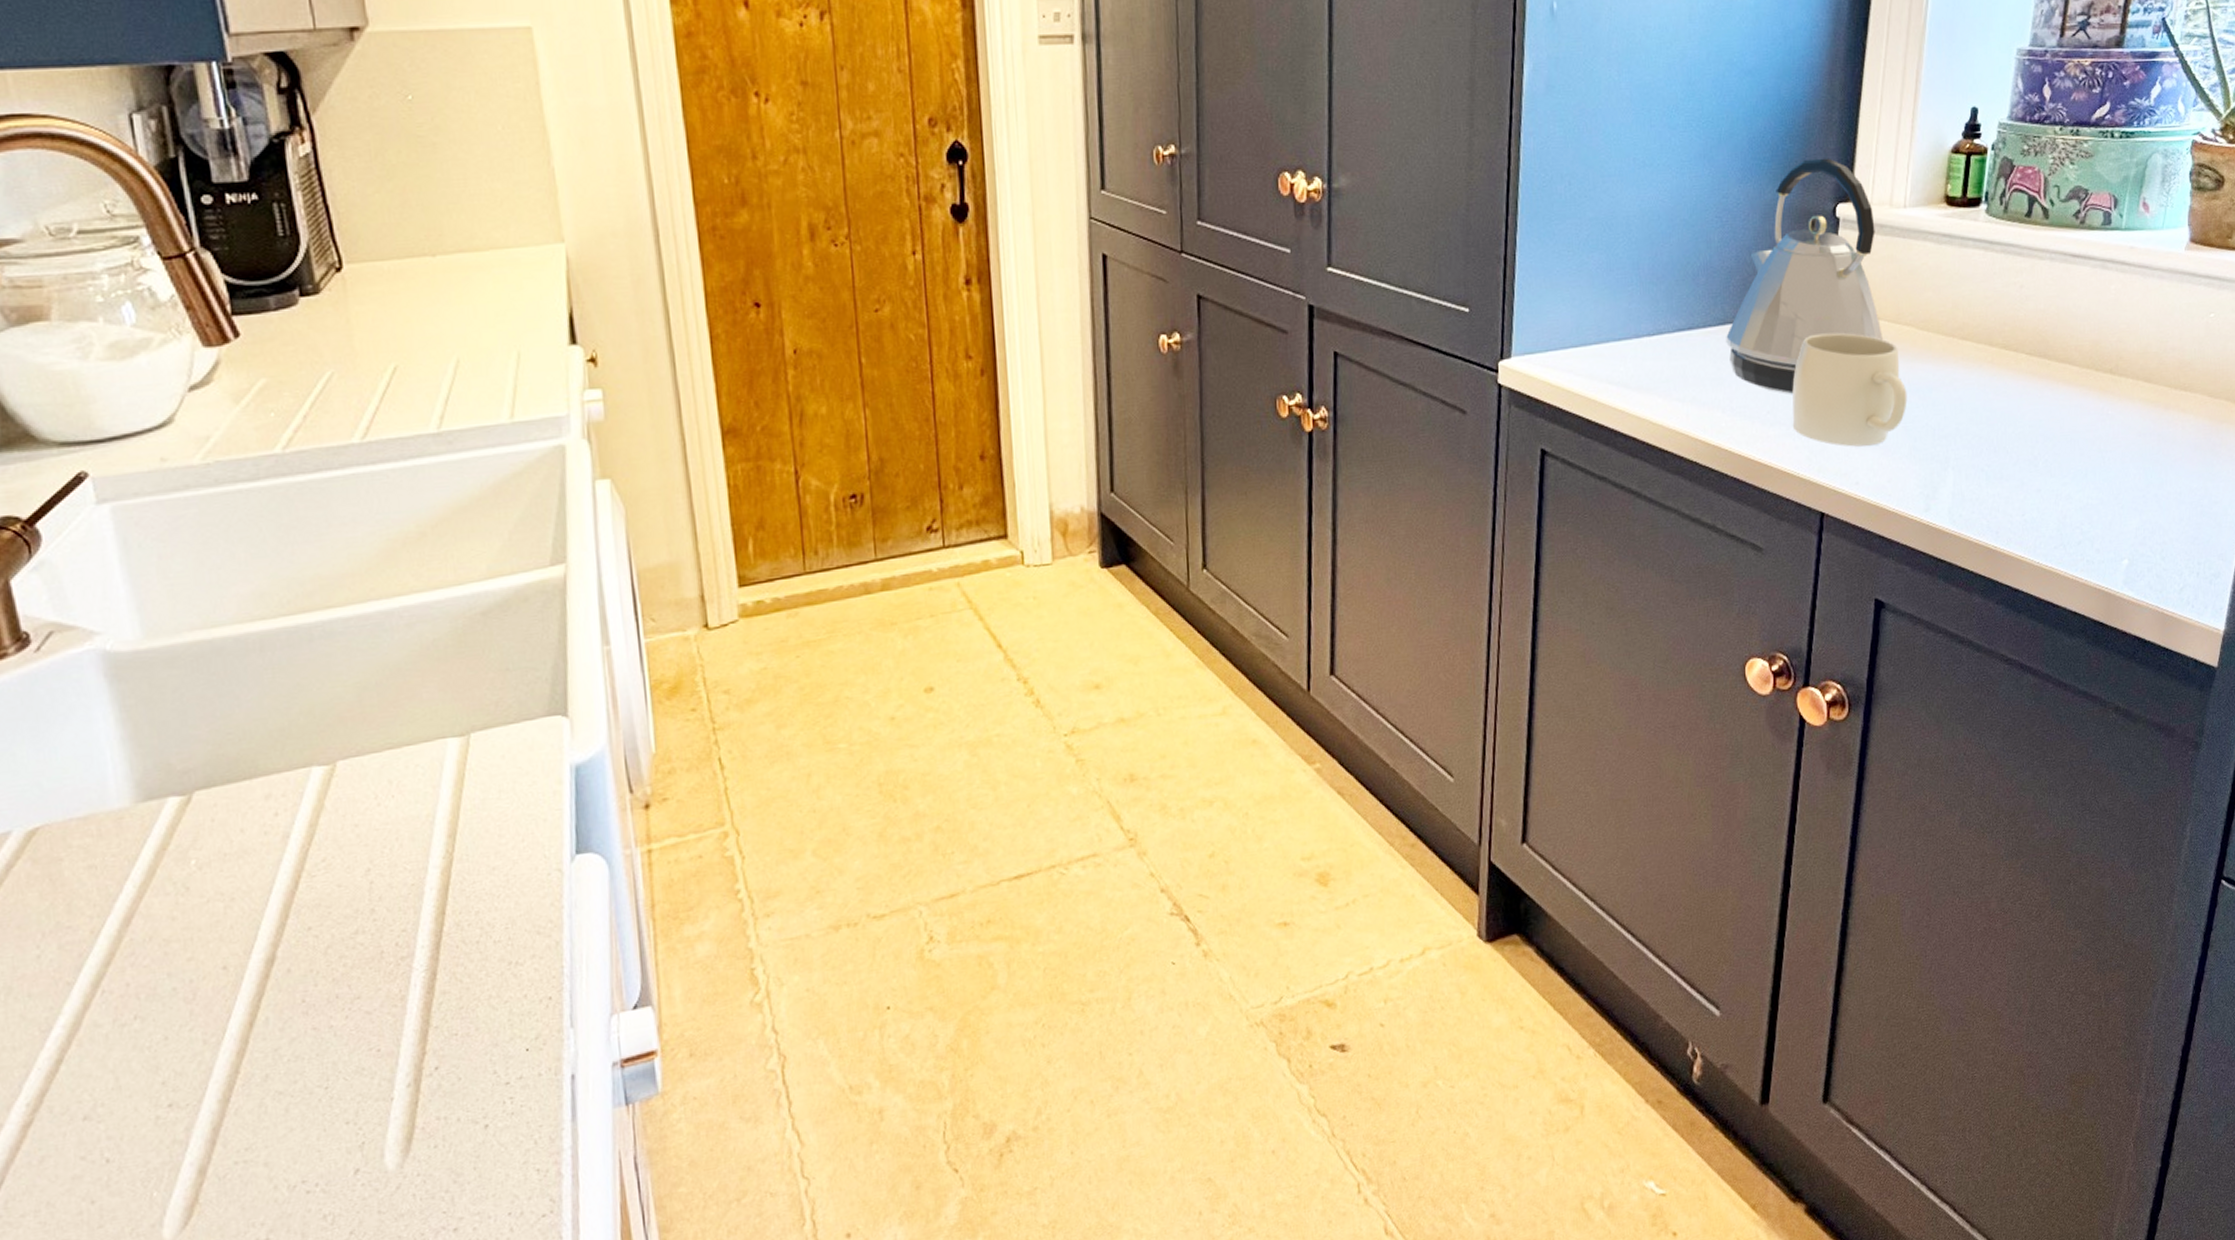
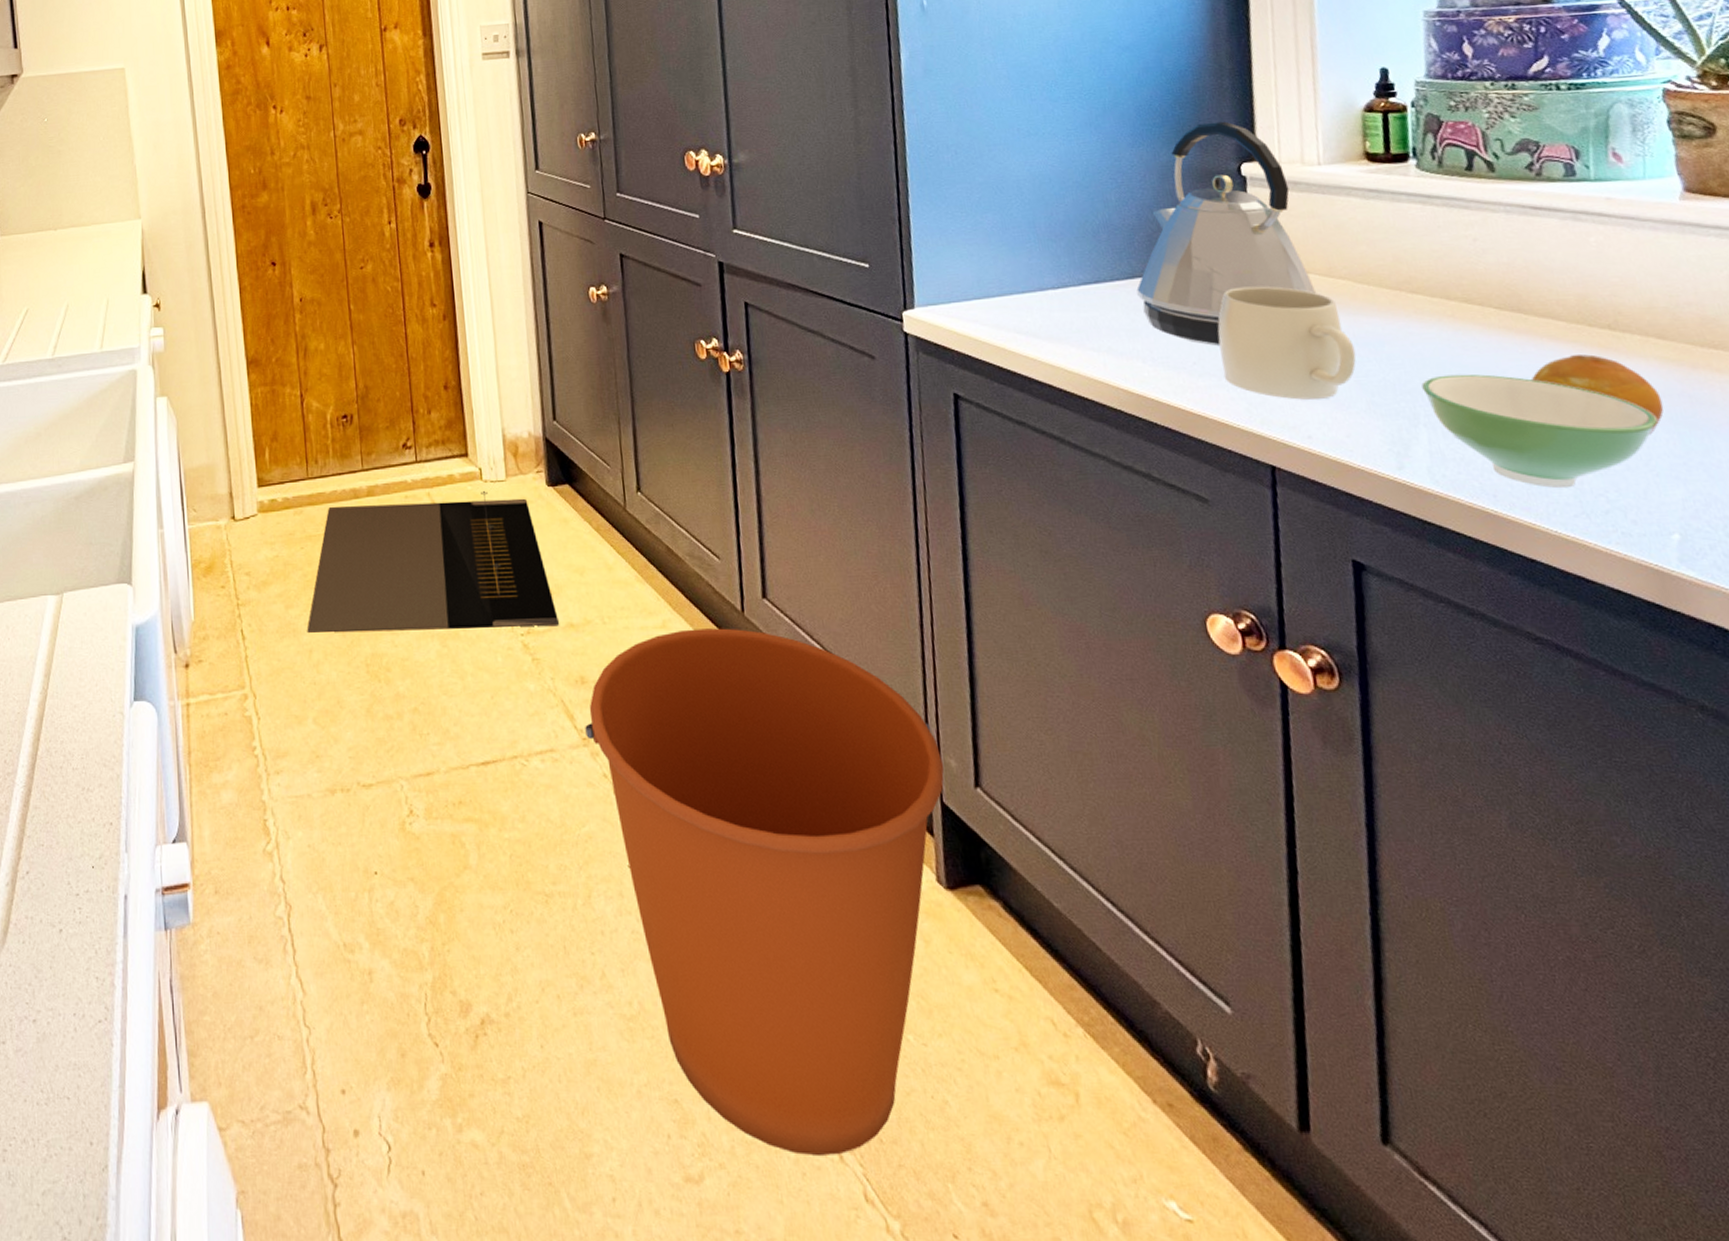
door mat: none [804,577,1109,755] -> present [307,491,560,633]
bucket: none [1132,709,1495,1205] -> present [585,628,945,1155]
bowl: none [1956,418,2132,524] -> present [1421,374,1658,489]
fruit: none [2043,397,2138,471] -> present [1531,354,1664,435]

